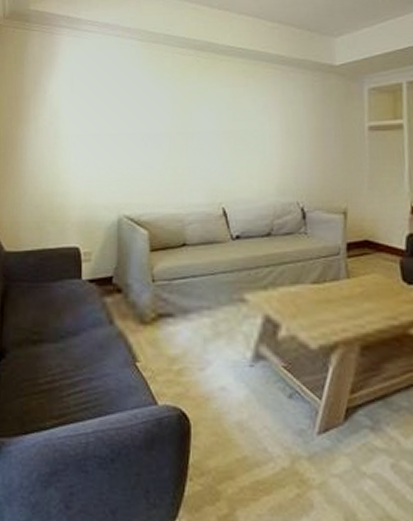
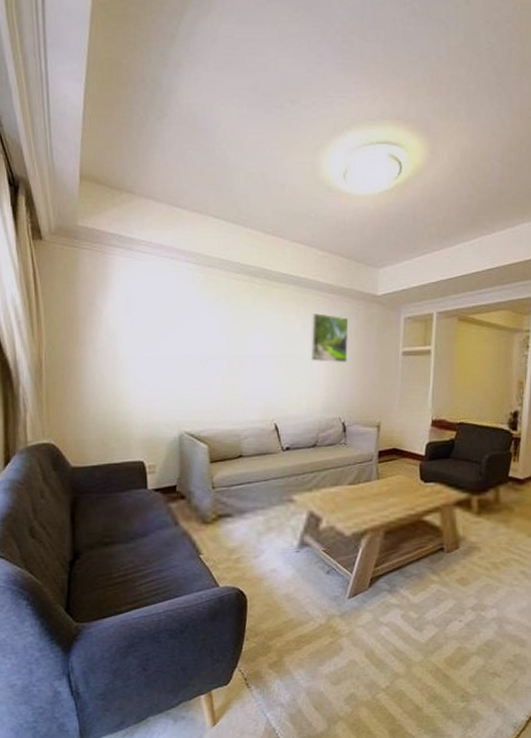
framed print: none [261,86,305,139] -> present [310,313,349,363]

